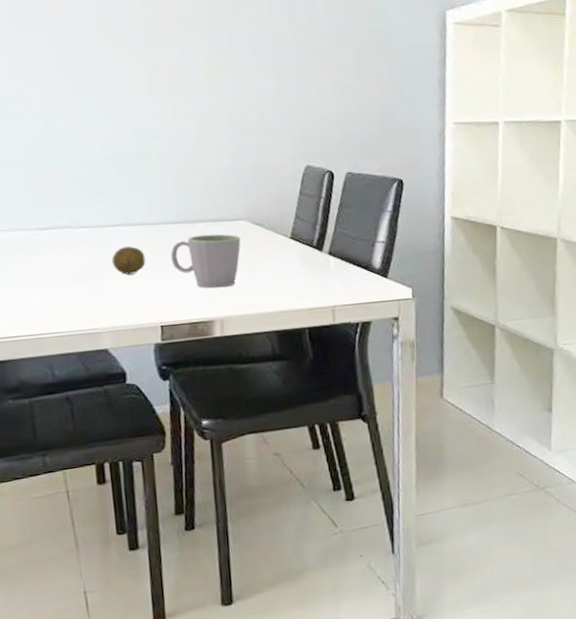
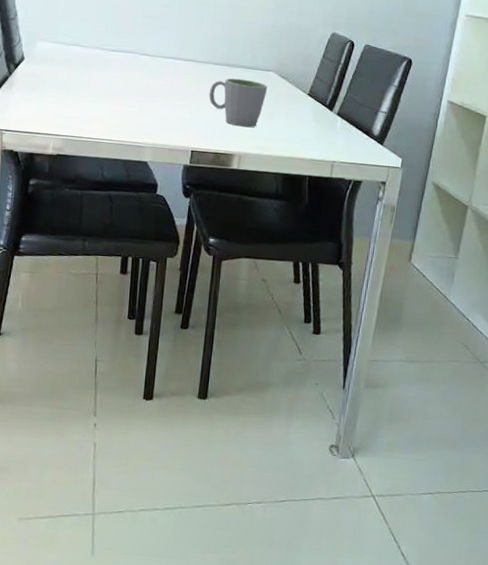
fruit: present [112,246,146,275] -> none [163,77,190,102]

